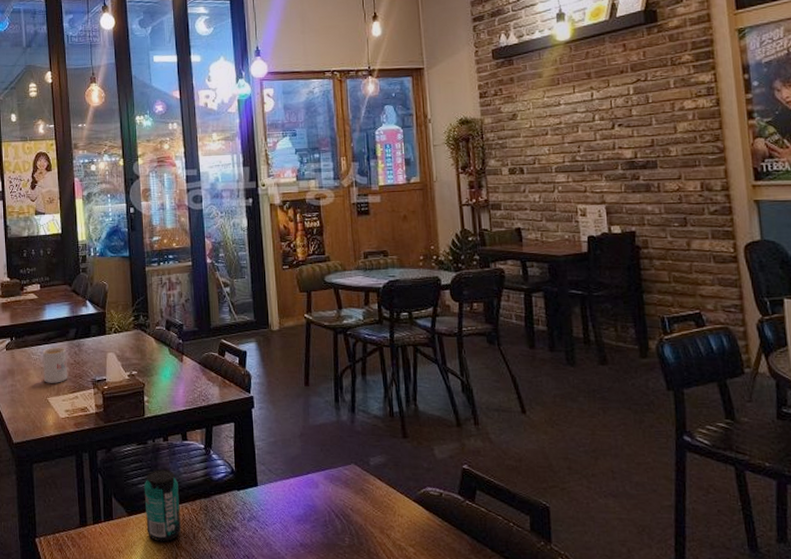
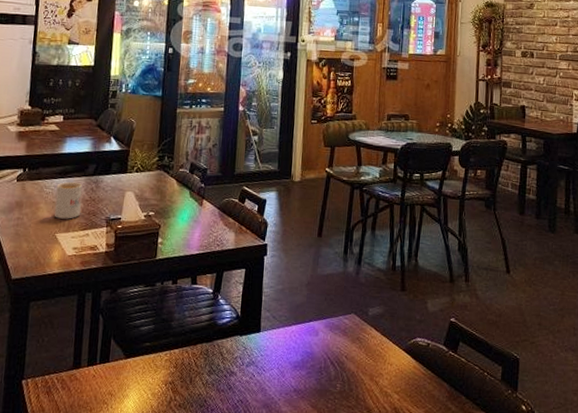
beverage can: present [144,469,181,542] -> none [143,312,182,386]

